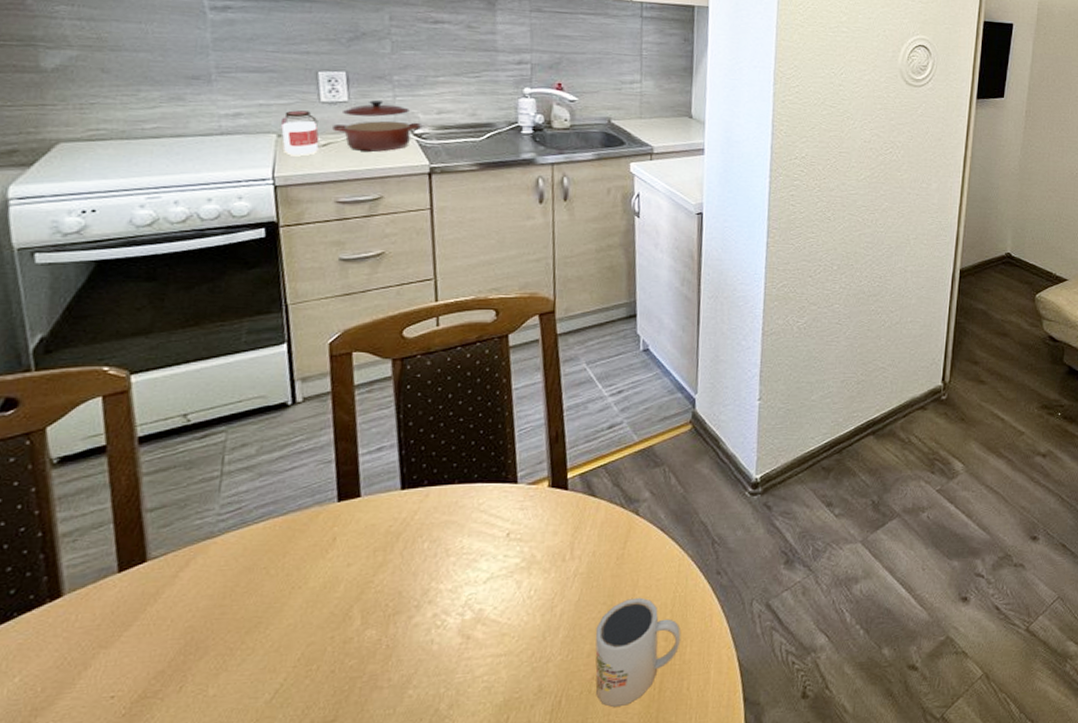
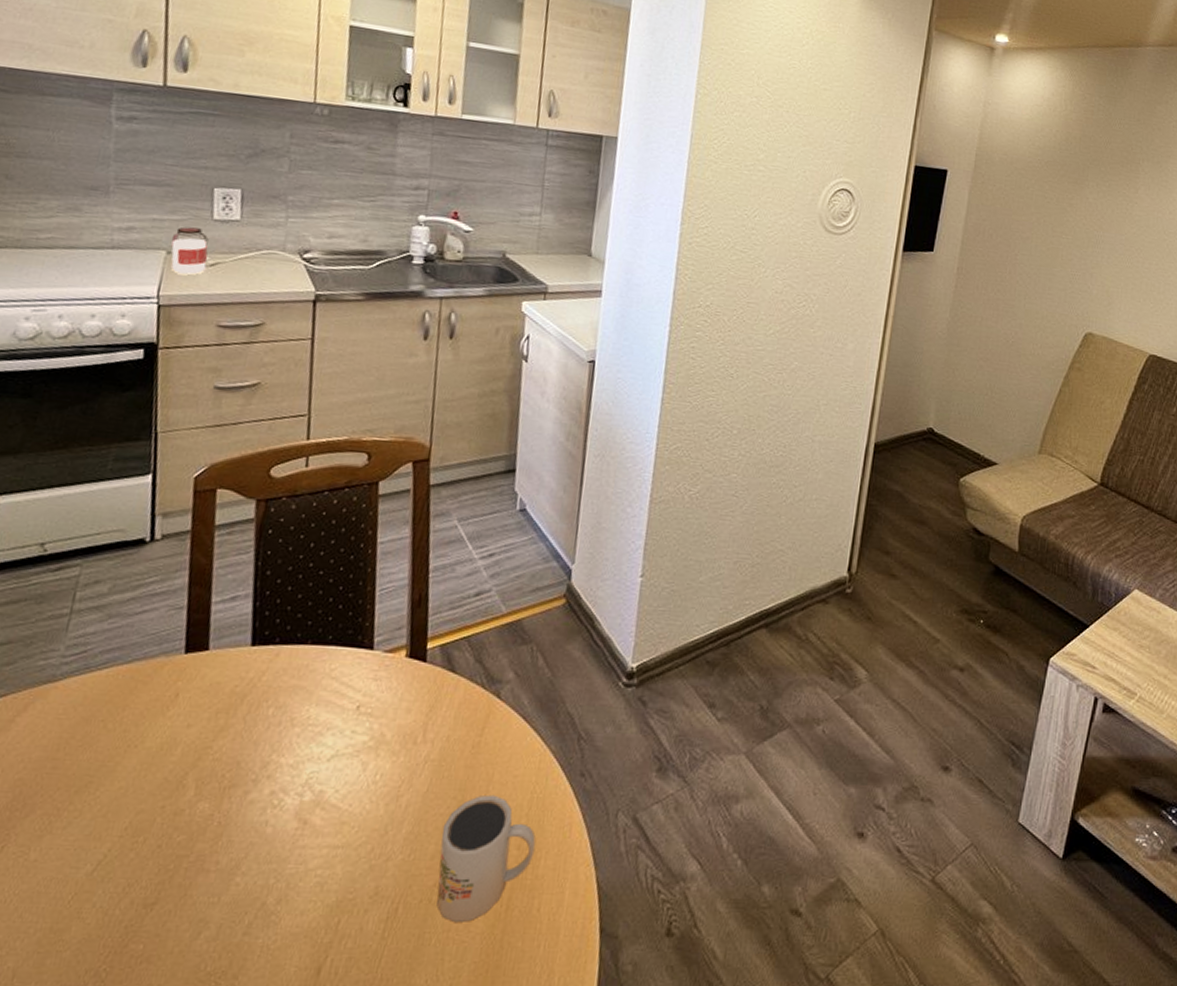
saucepan: present [332,100,421,152] -> none [222,220,311,275]

